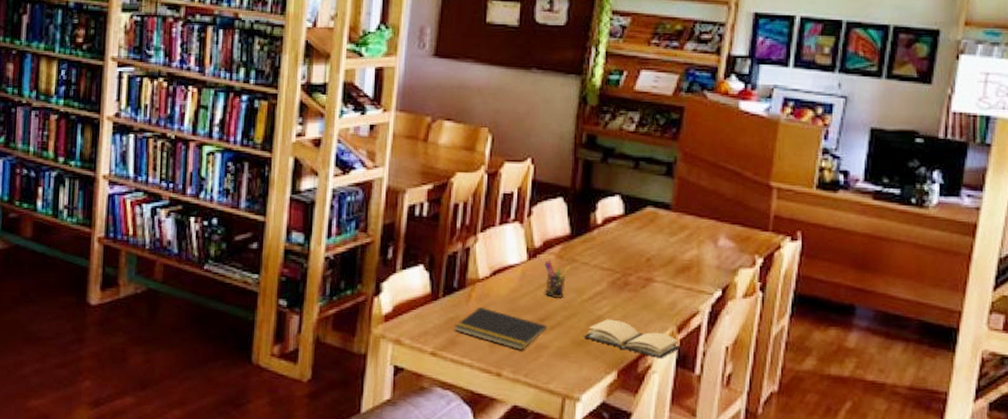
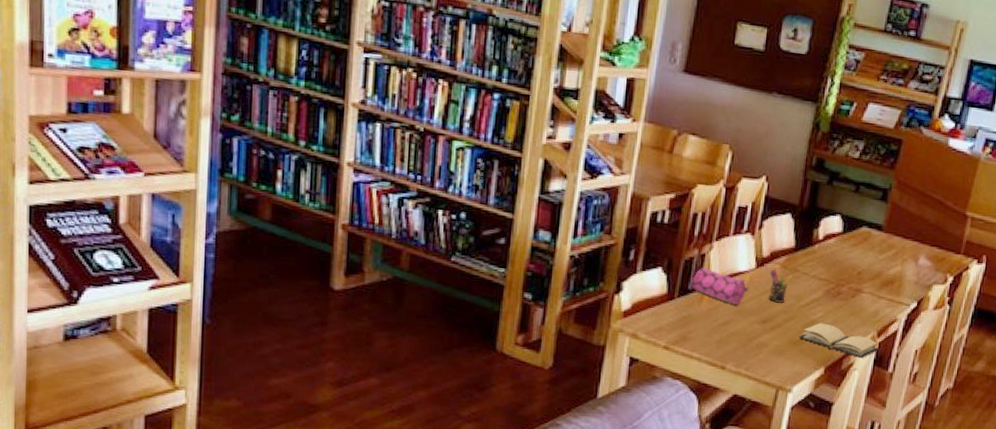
notepad: present [453,306,547,350] -> none [686,307,768,347]
pencil case: none [456,262,522,304] -> present [690,267,750,306]

